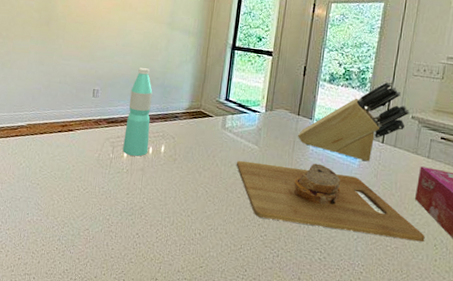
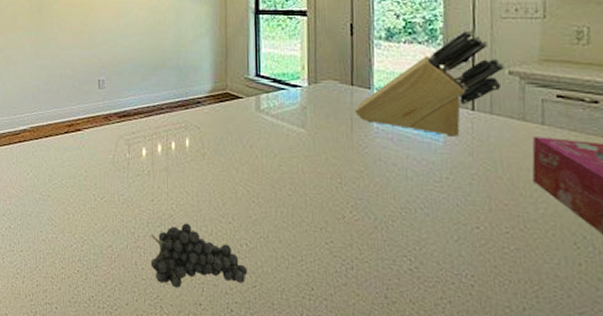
fruit: none [119,214,198,266] -> present [150,223,248,288]
water bottle: present [122,67,153,157] -> none [140,49,170,154]
cutting board: present [236,160,425,242] -> none [280,144,558,240]

